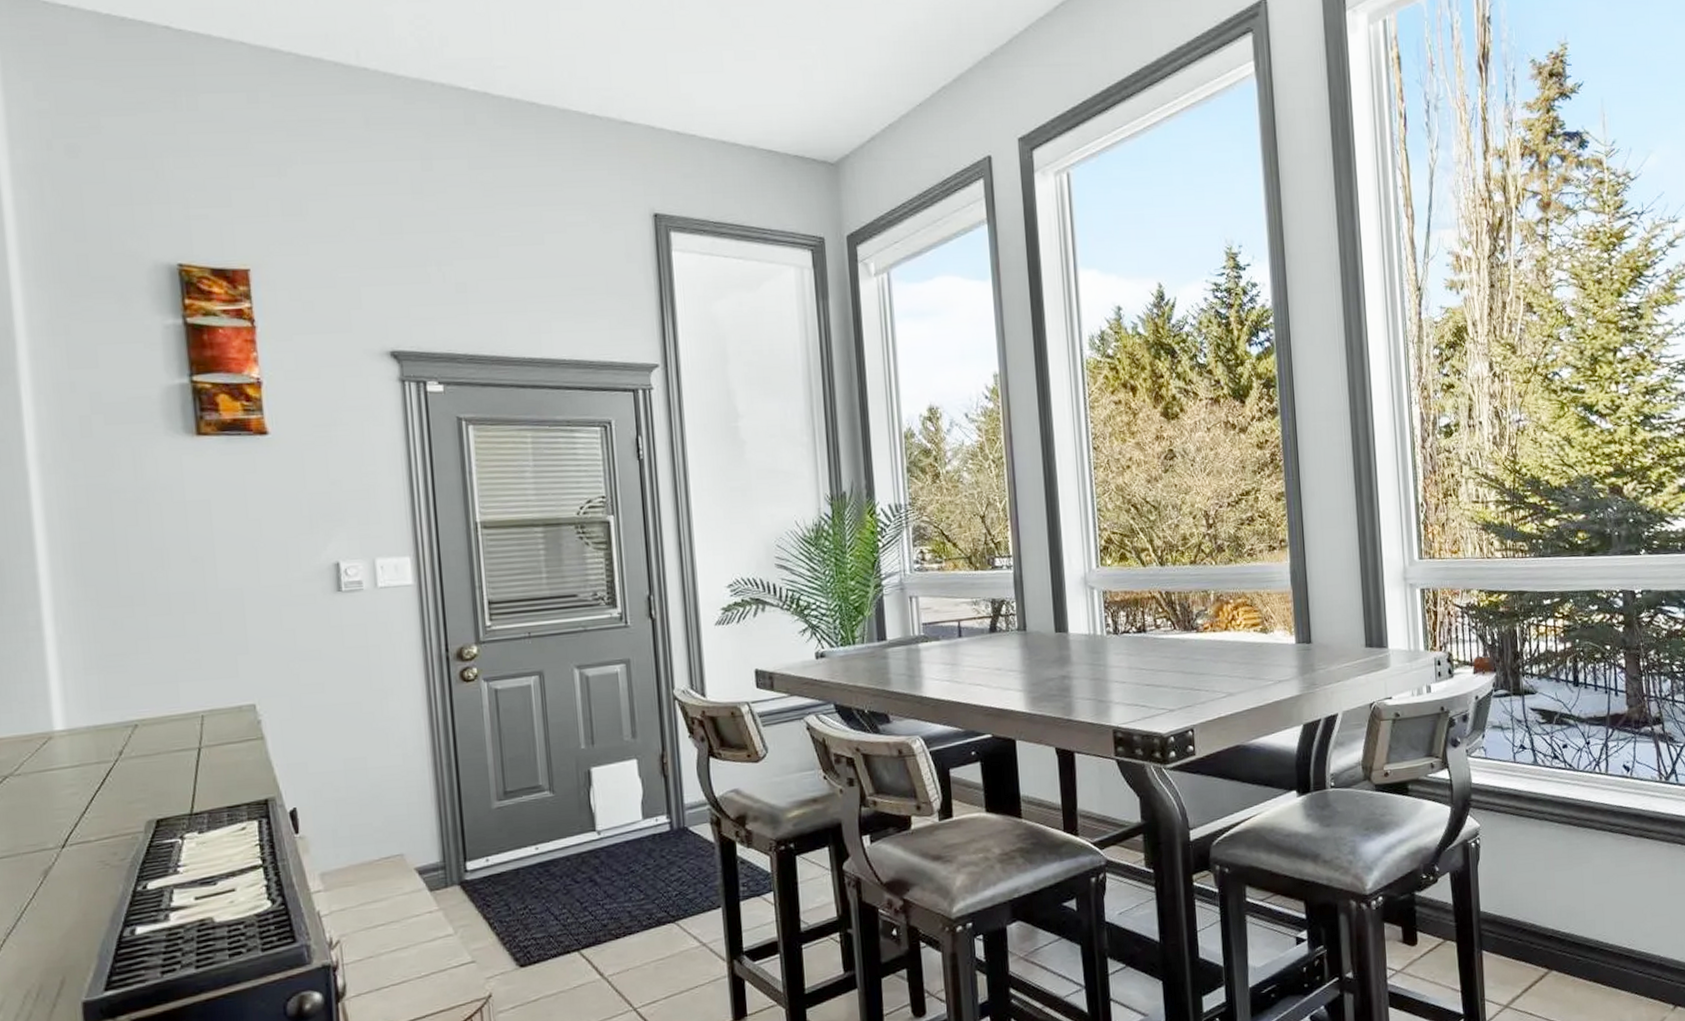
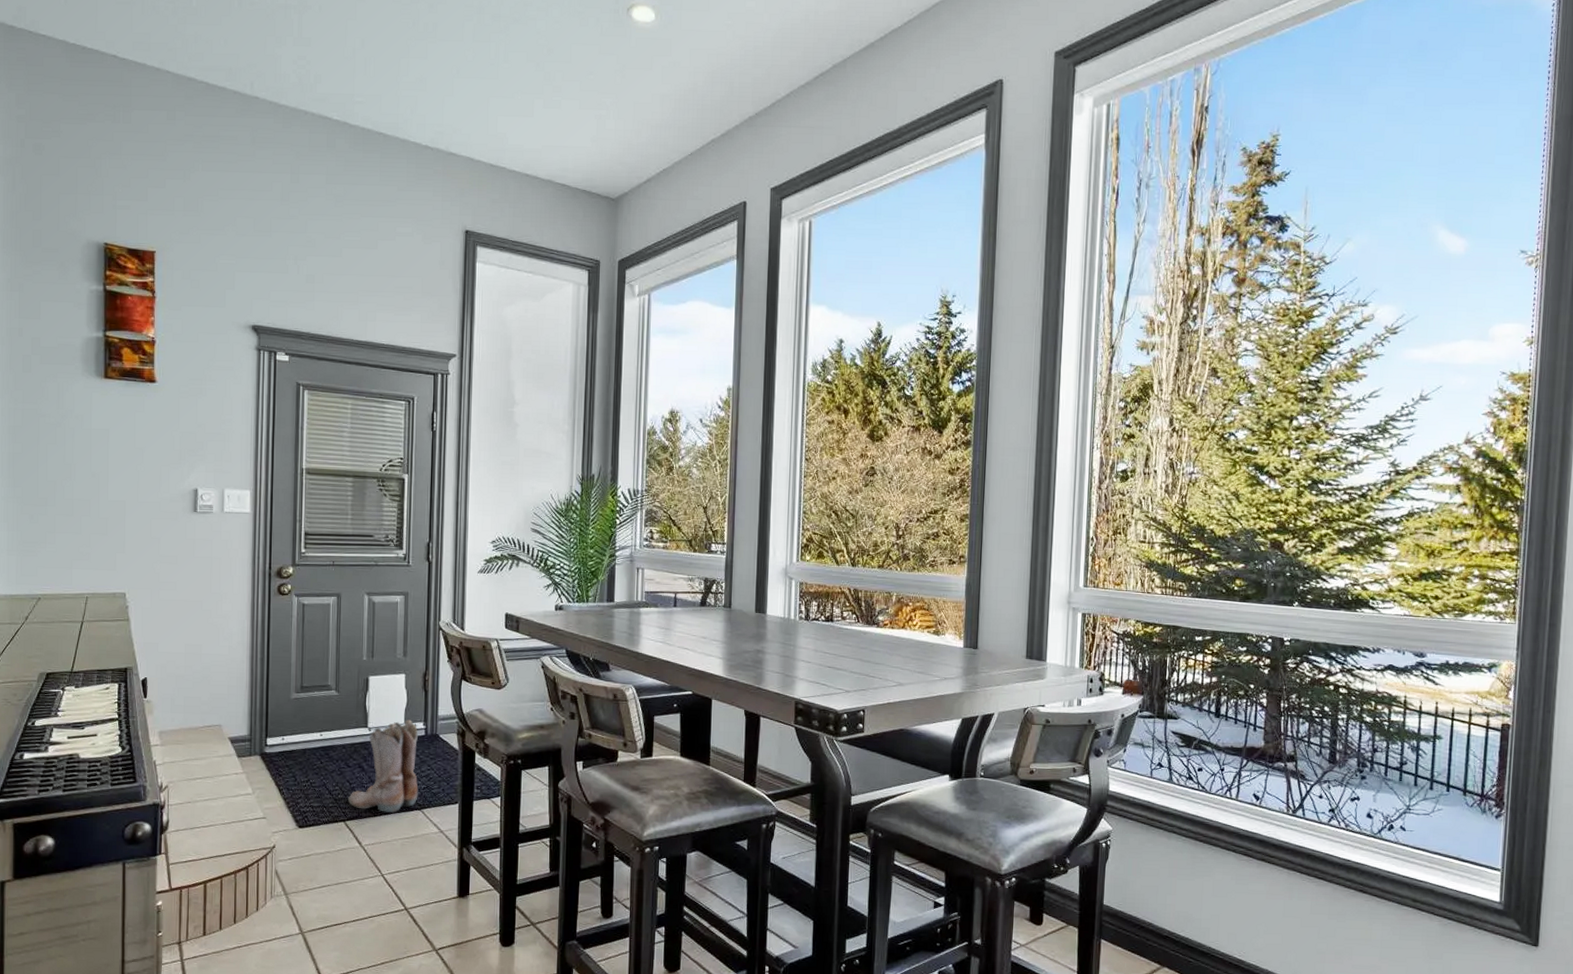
boots: none [579,814,670,933] -> present [347,719,419,813]

